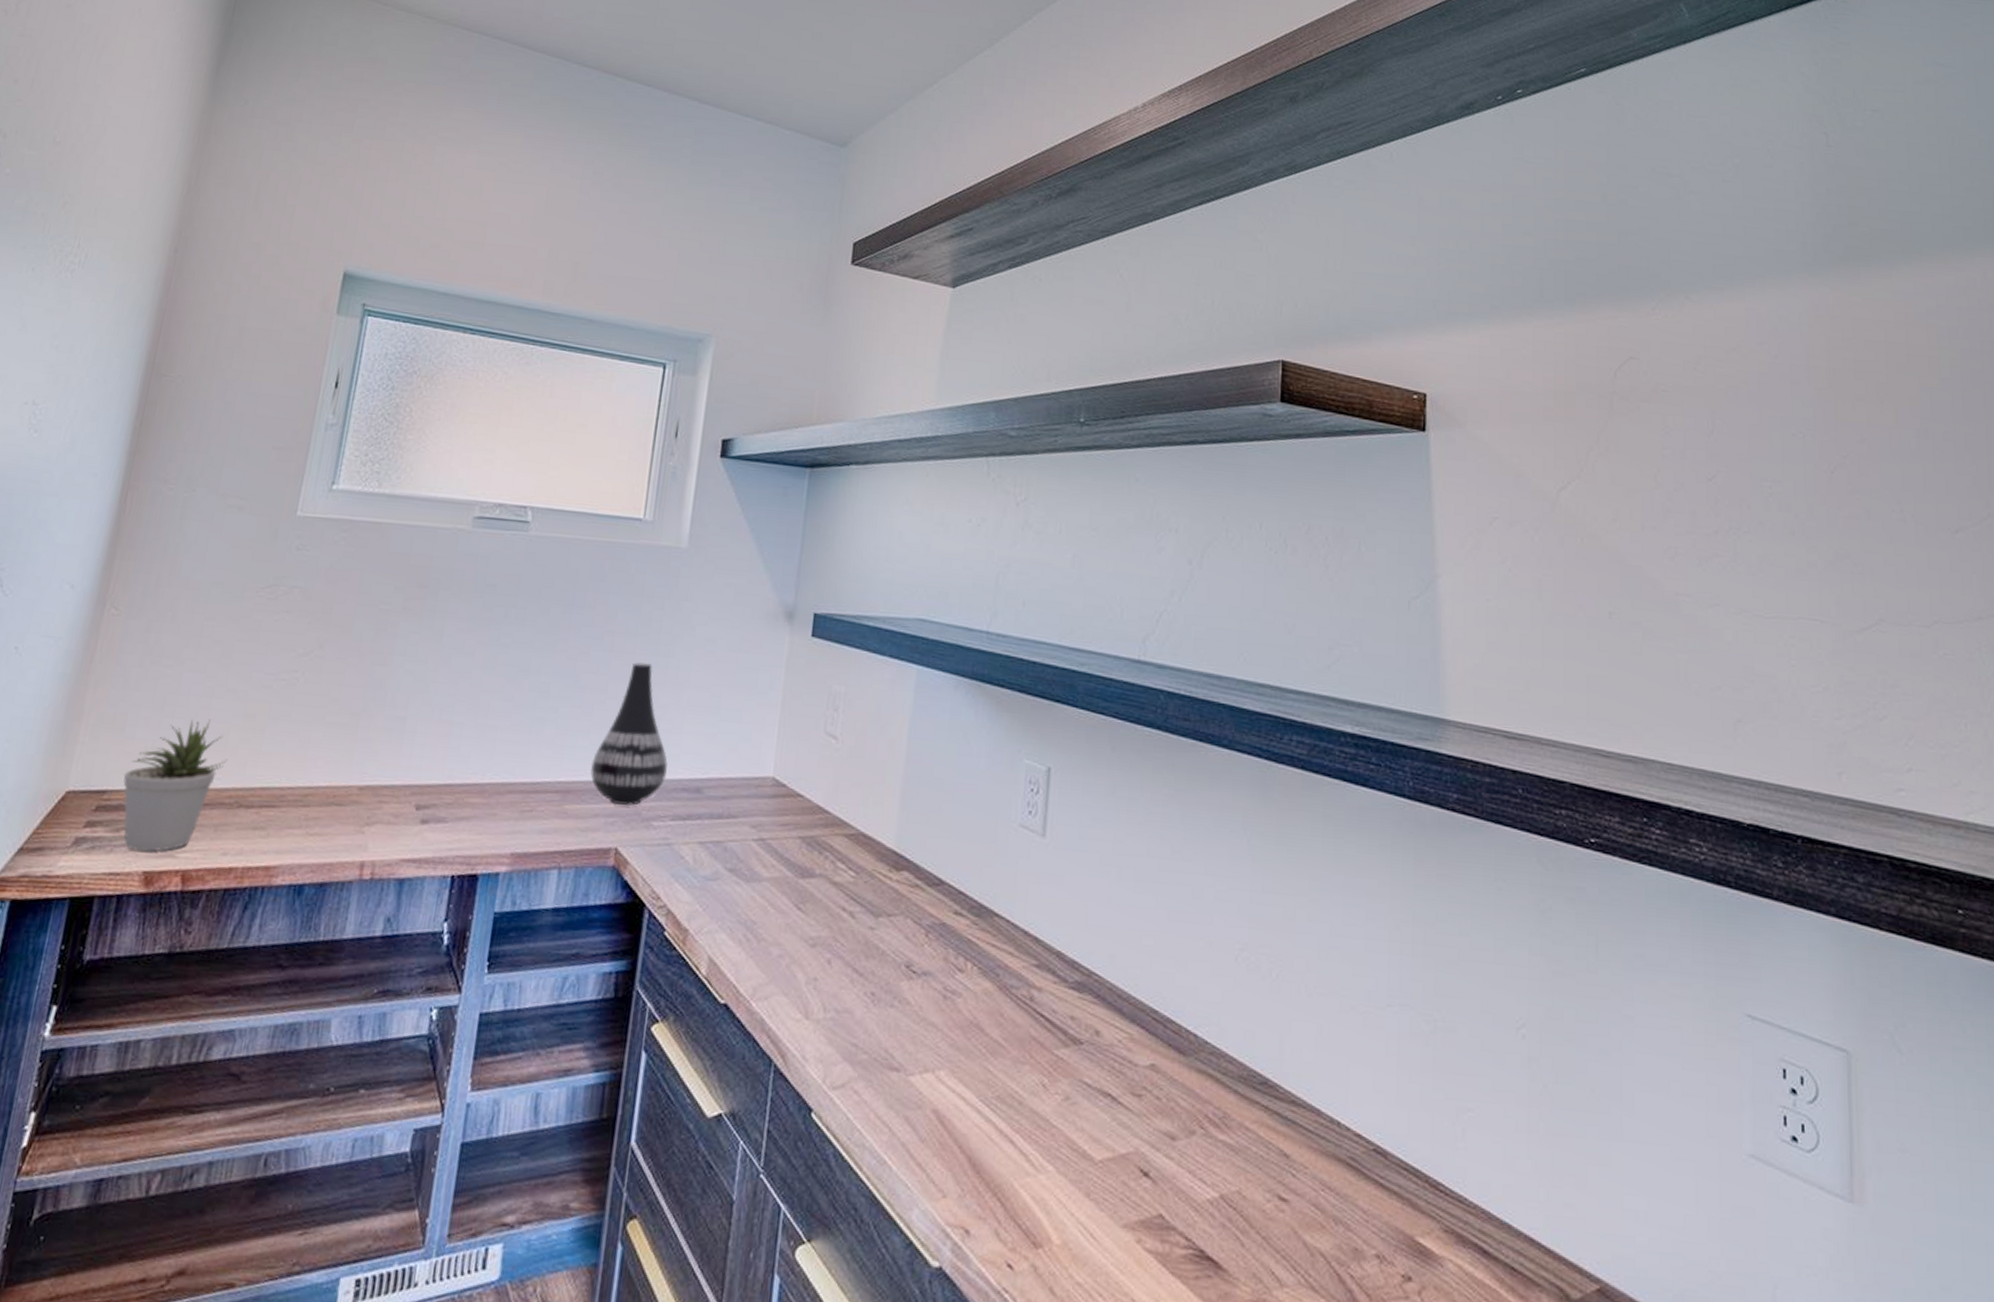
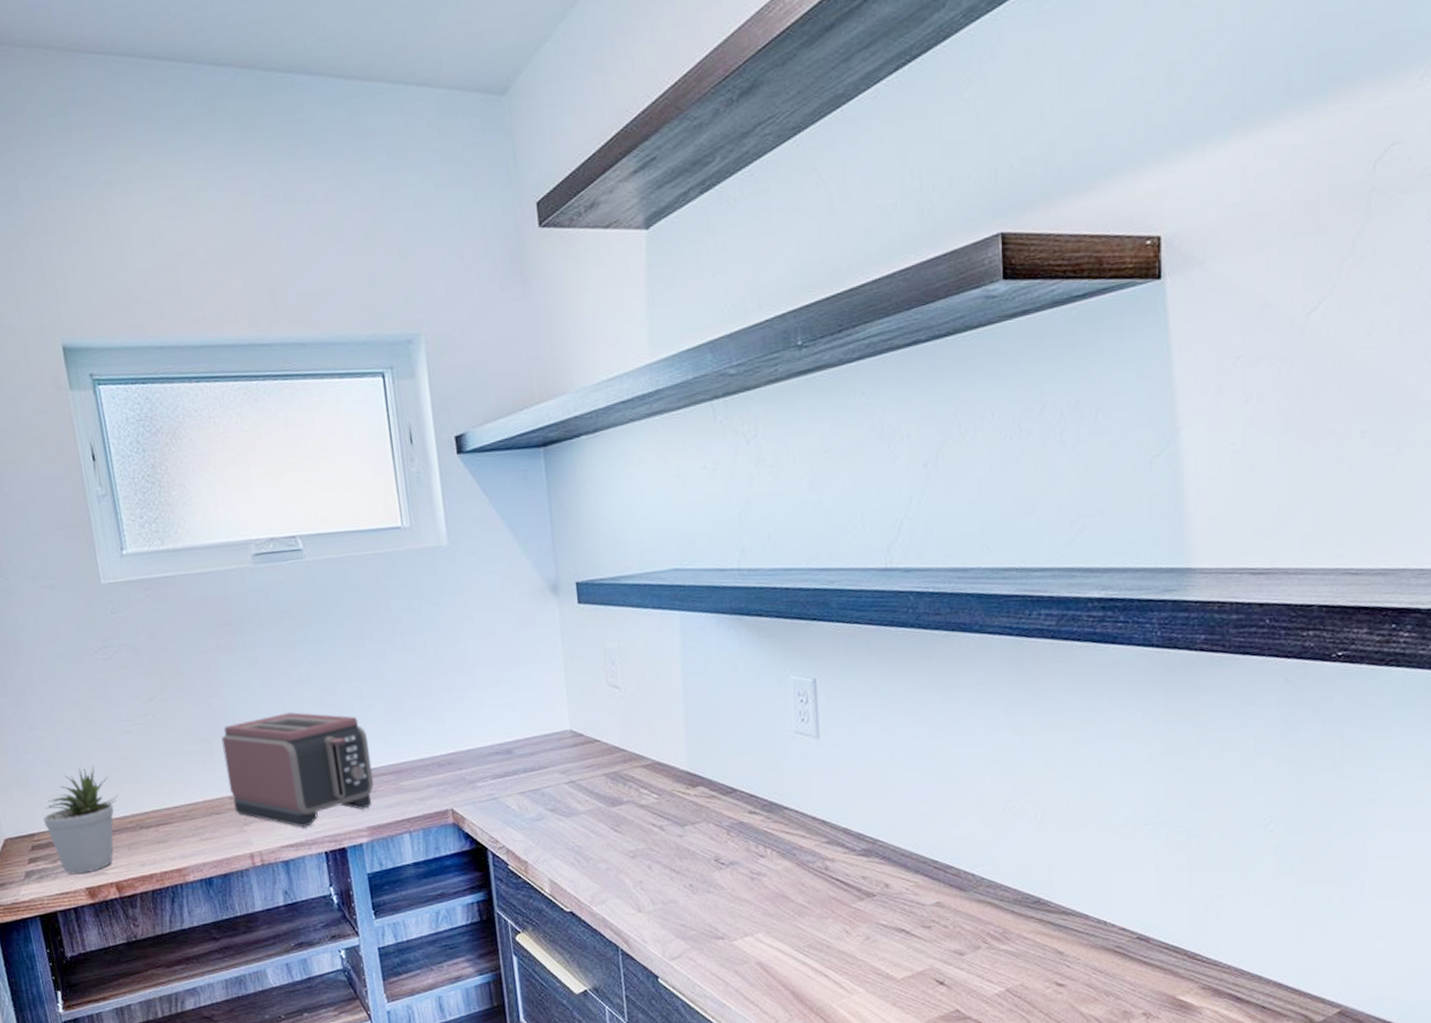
toaster: none [360,698,542,840] -> present [221,712,374,827]
vase: present [590,662,668,806] -> none [413,654,479,775]

